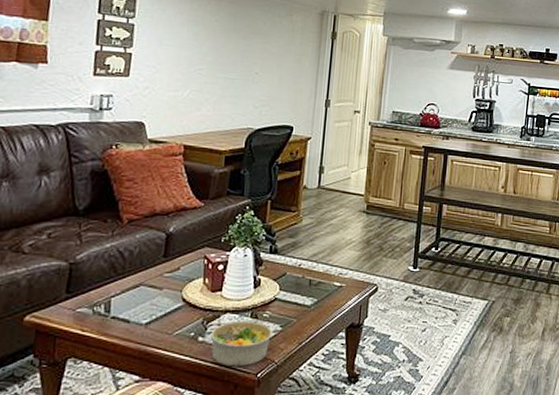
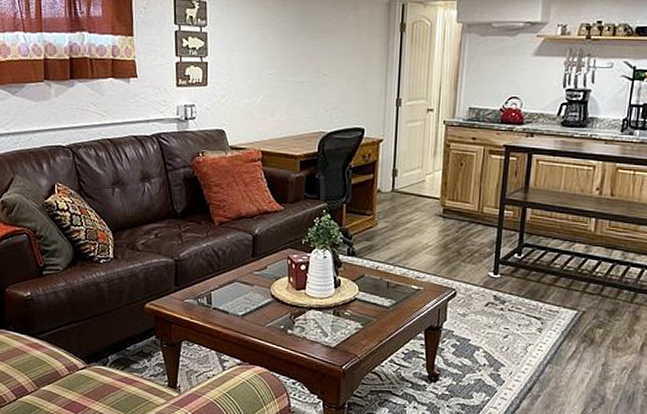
bowl: present [210,322,273,367] -> none [298,317,355,359]

